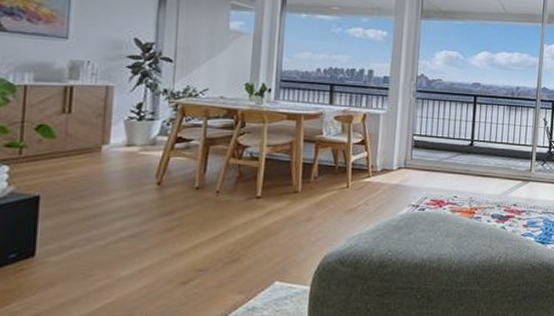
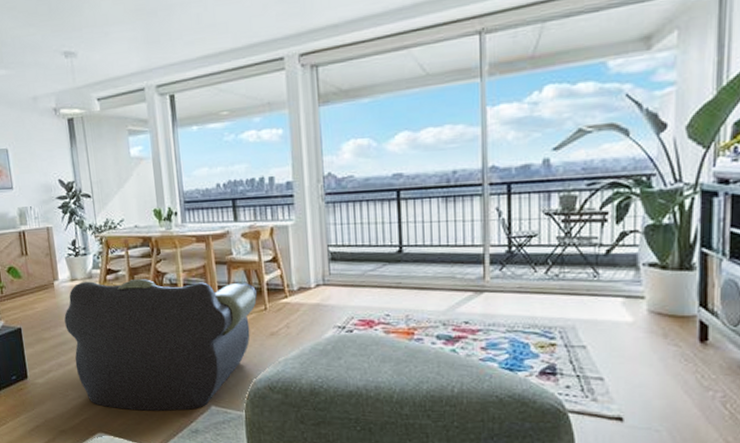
armchair: none [107,148,341,290] -> present [64,279,257,411]

